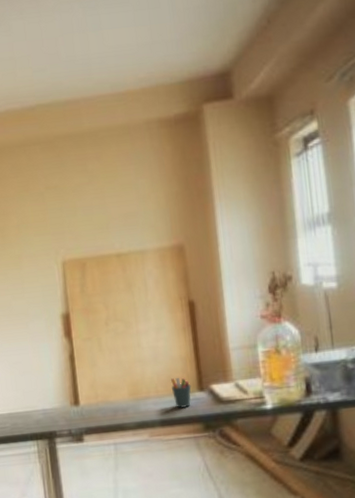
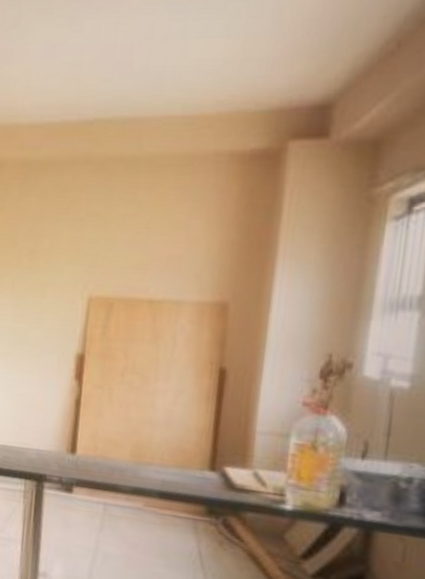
pen holder: present [171,378,191,408] -> none [179,449,202,485]

